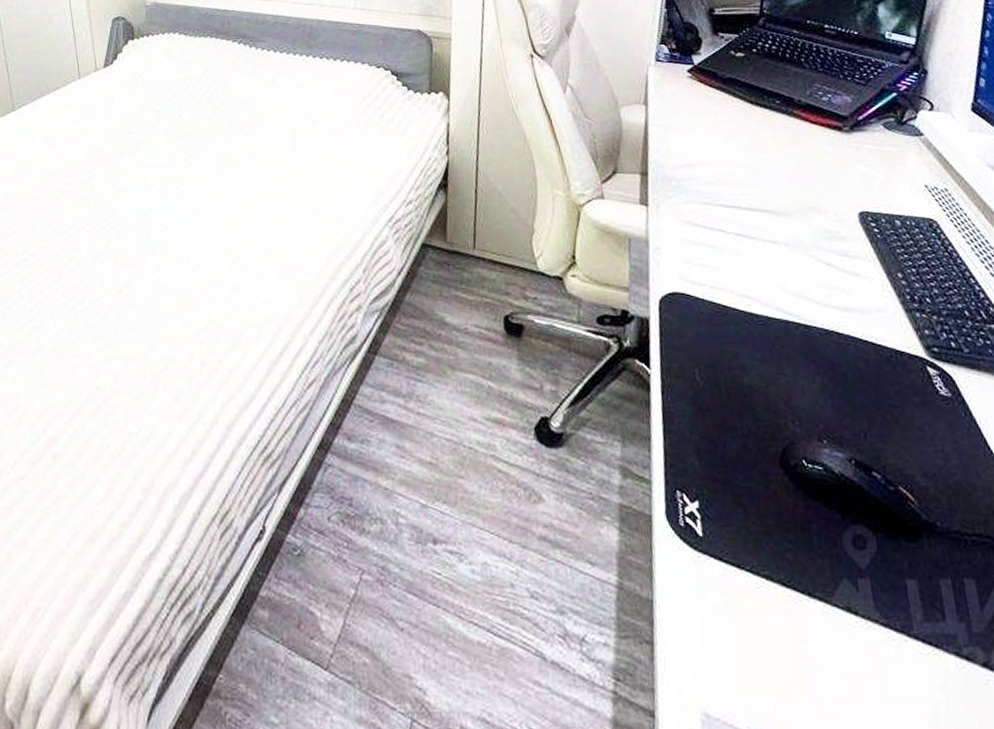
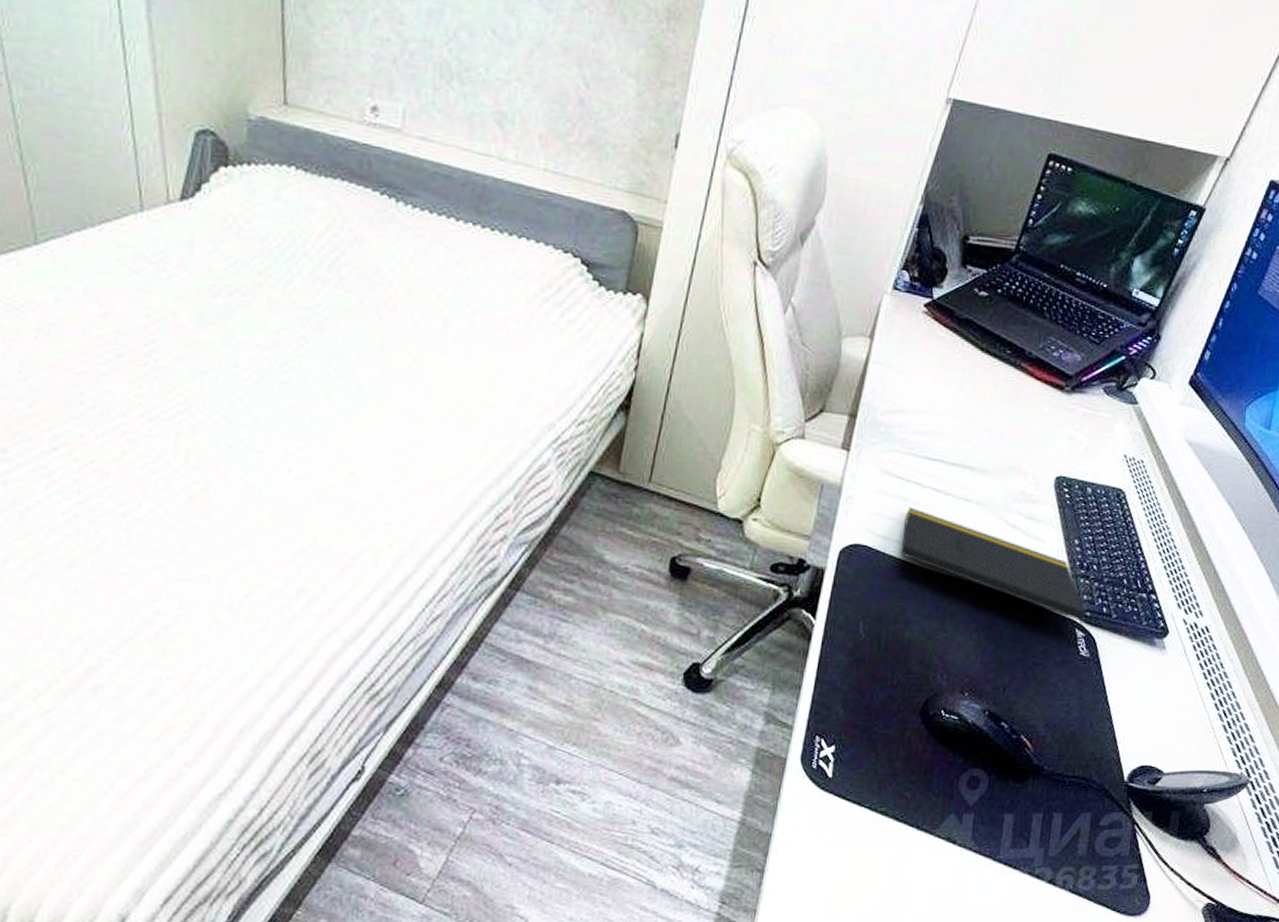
notepad: none [715,252,933,379] -> present [901,506,1085,640]

